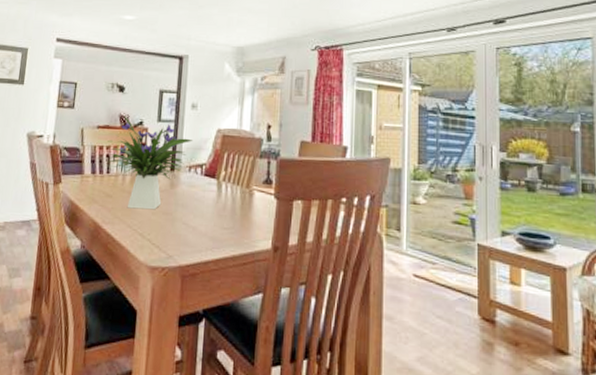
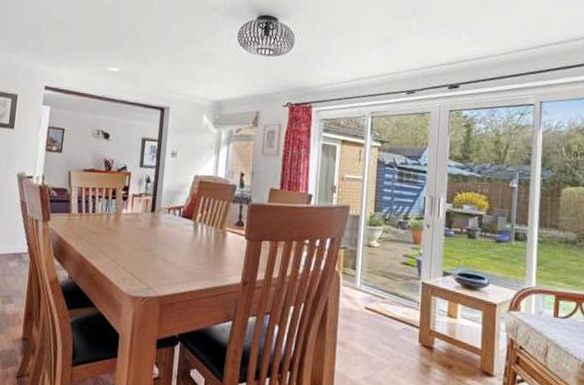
flower arrangement: present [107,116,194,210] -> none [93,160,173,247]

